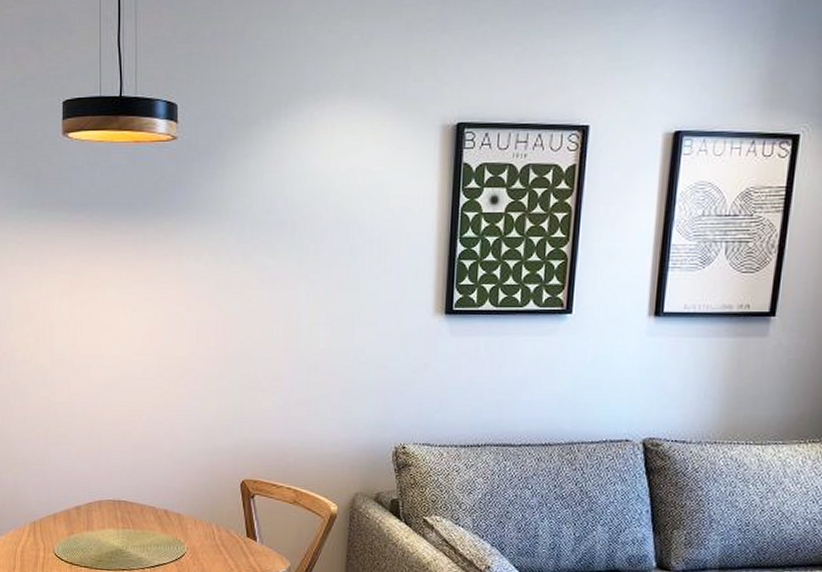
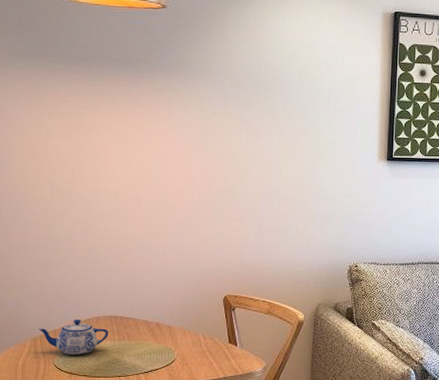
teapot: none [37,502,112,543] -> present [38,319,108,355]

